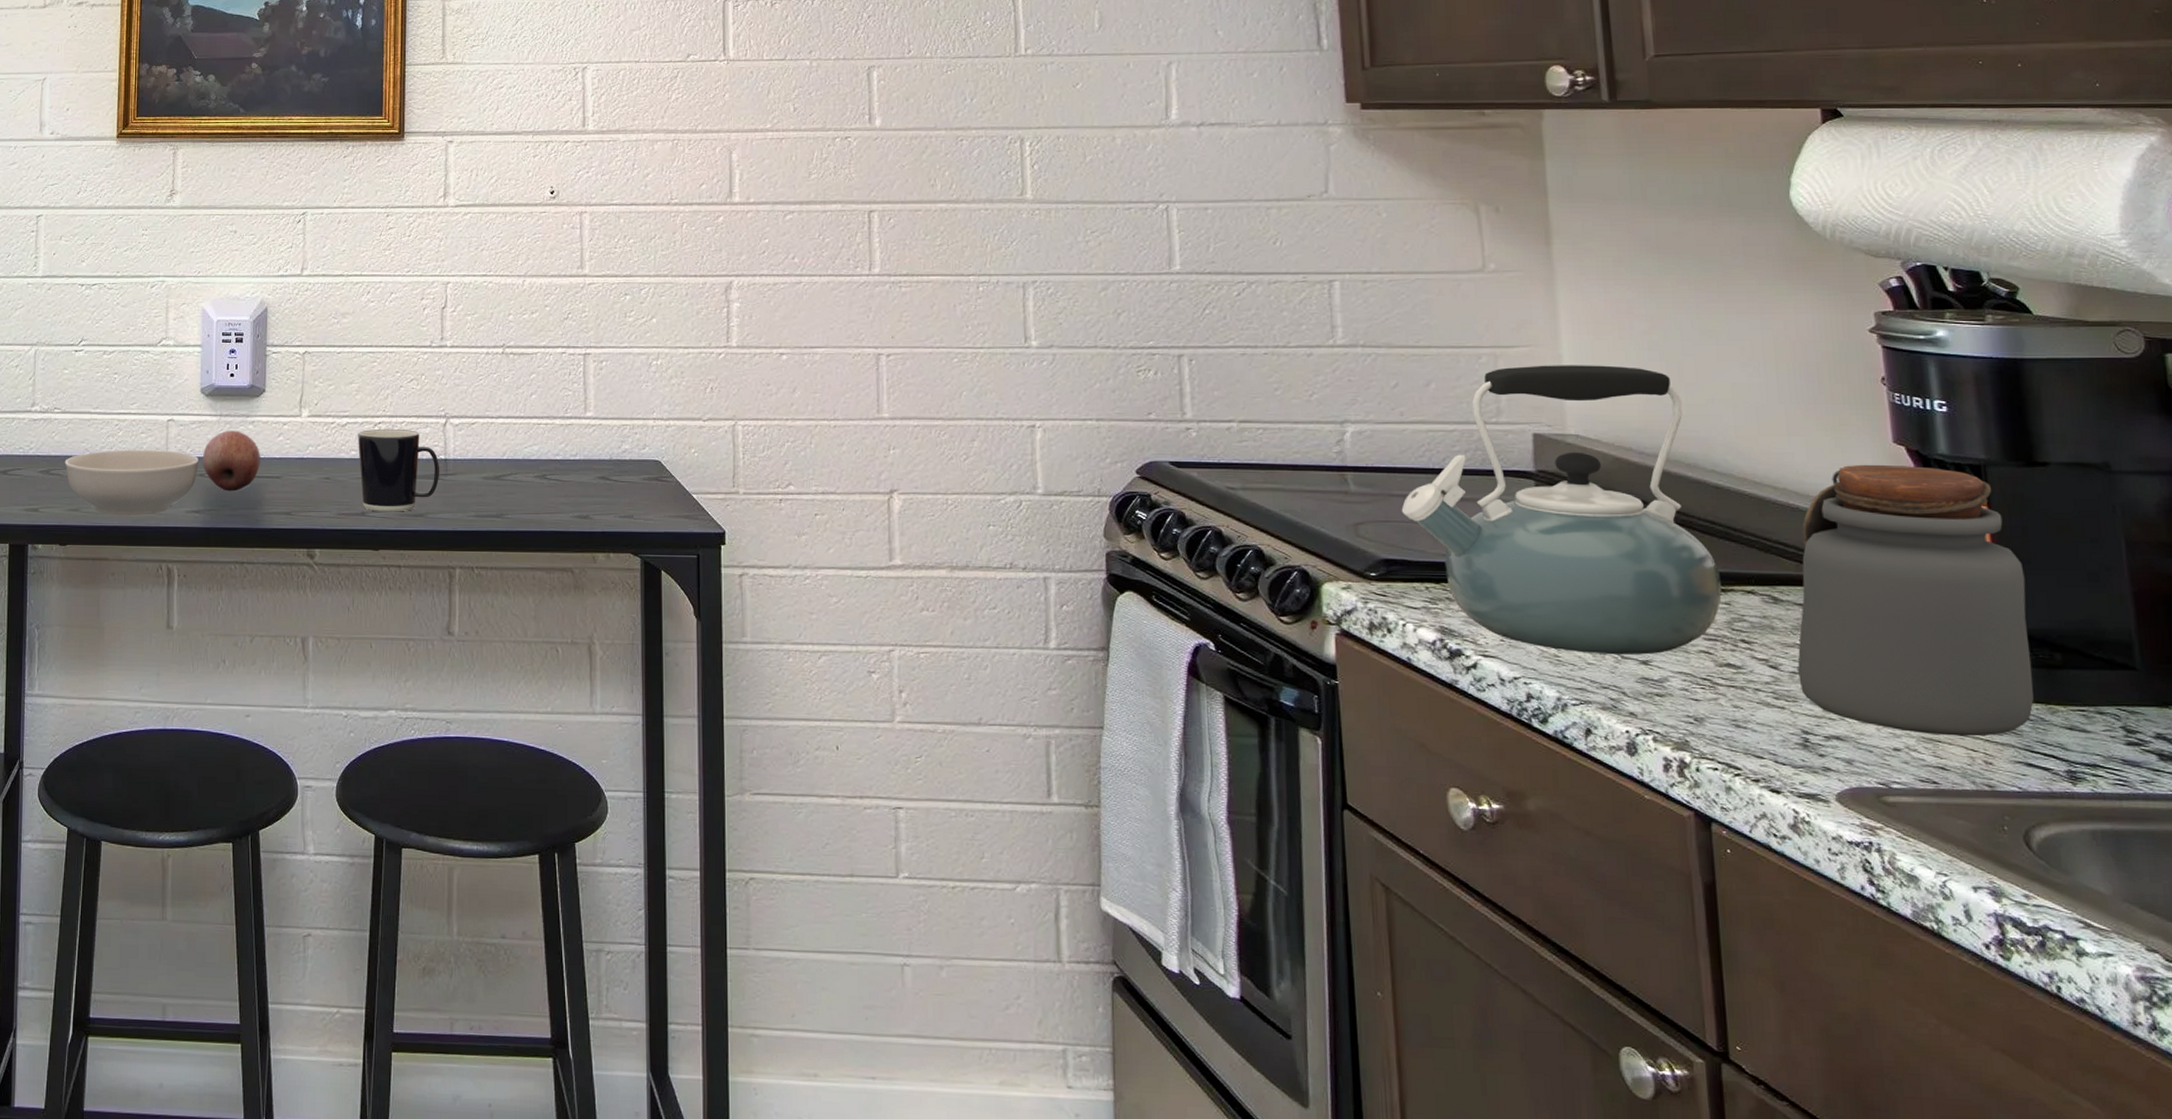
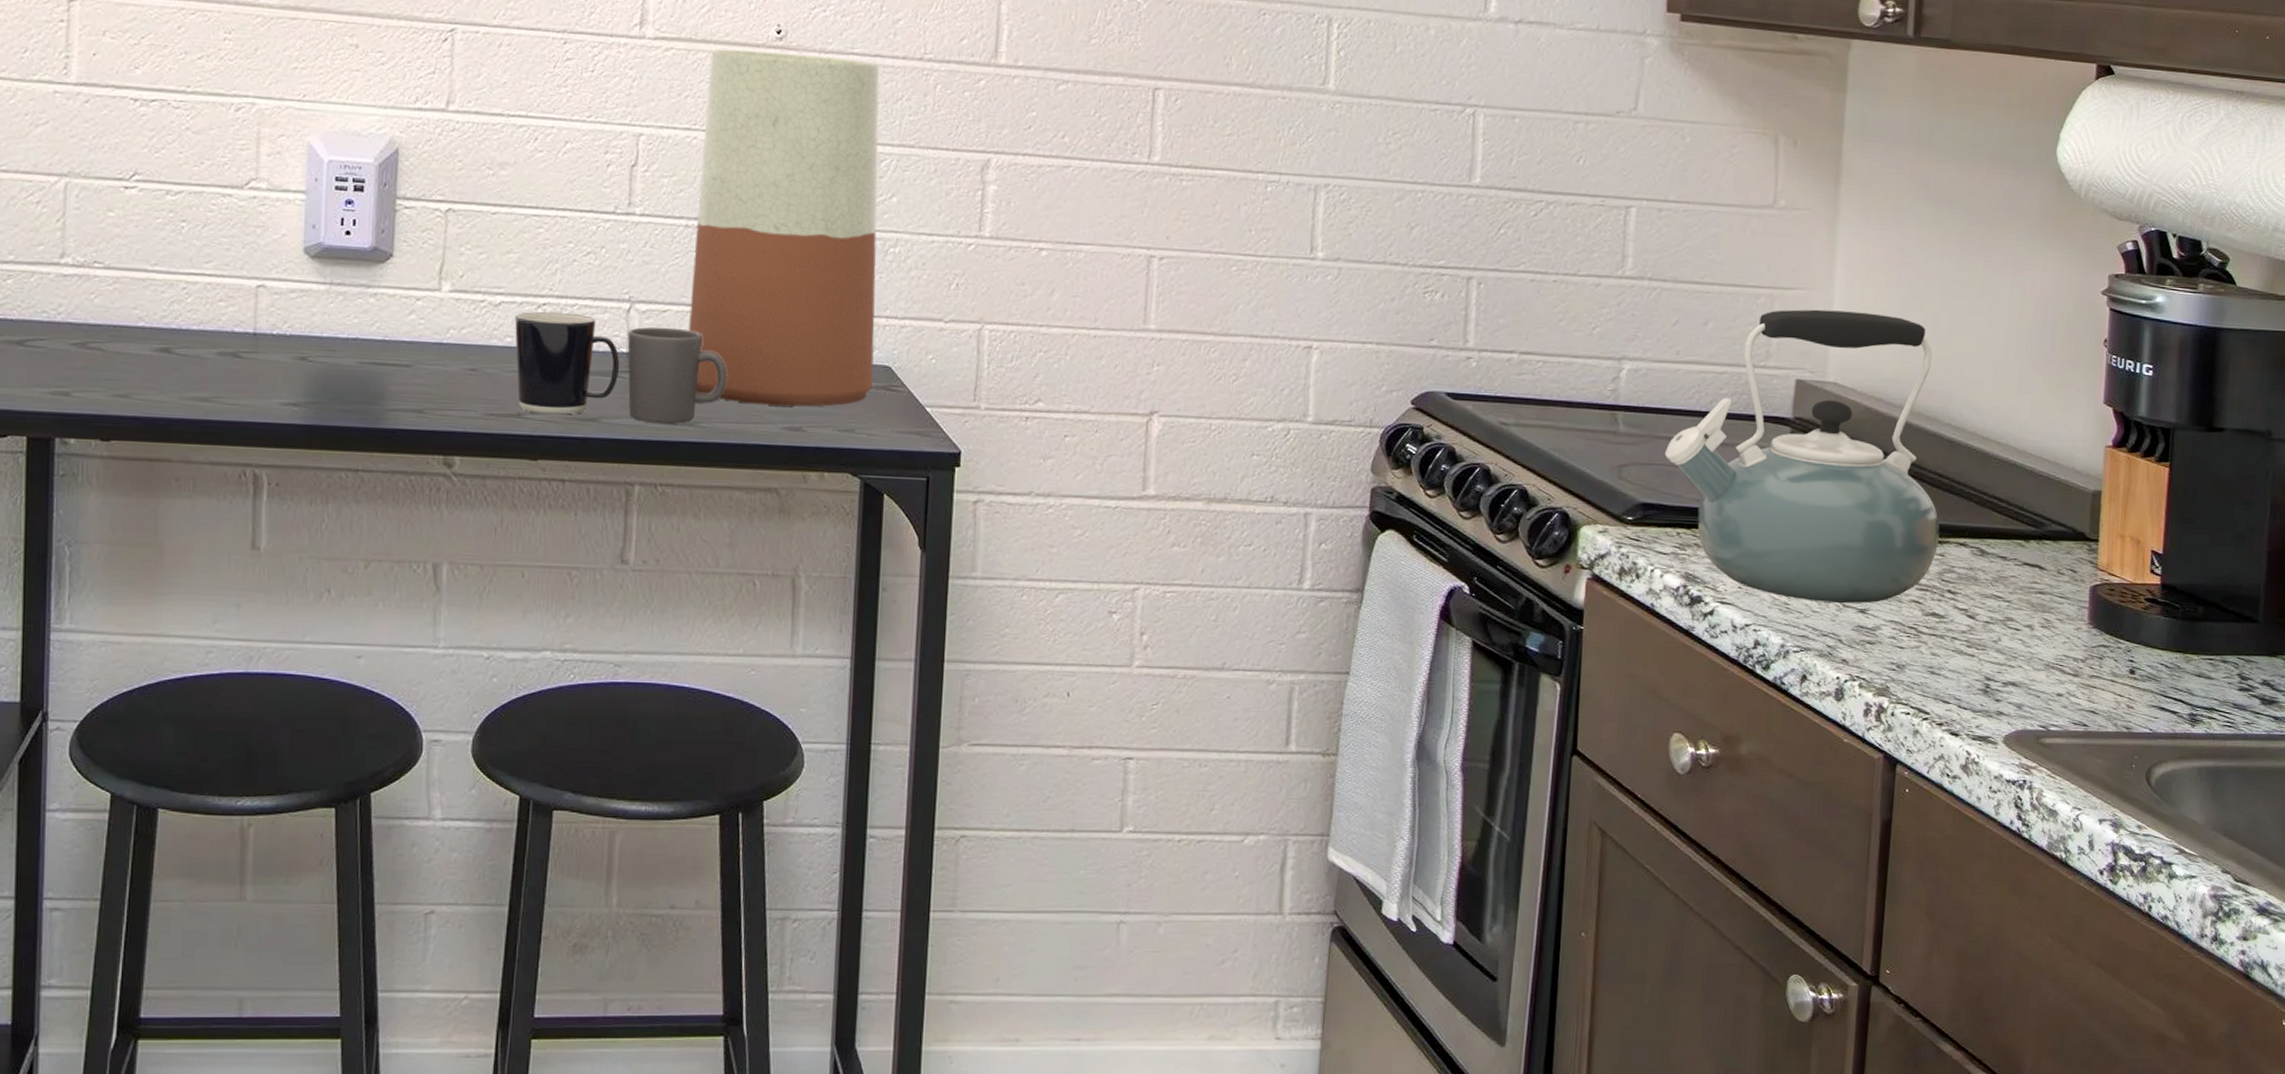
bowl: present [64,449,199,515] -> none [108,321,299,406]
fruit: present [202,430,260,492] -> none [304,303,384,381]
mug: none [445,436,526,517] -> present [627,326,728,425]
vase: none [493,209,647,498] -> present [689,48,880,407]
jar: present [1797,464,2034,737] -> none [1990,423,2188,683]

